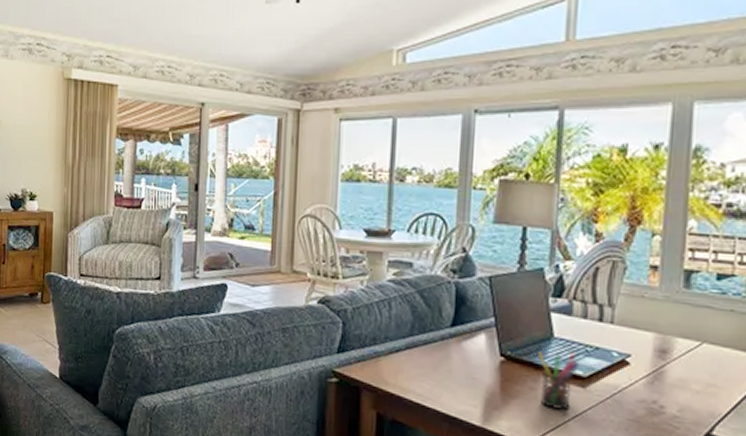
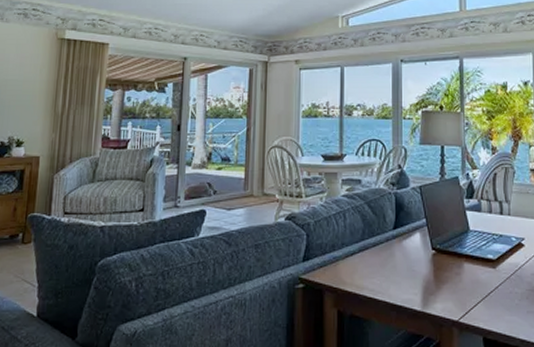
pen holder: present [538,352,579,410] -> none [460,240,489,290]

